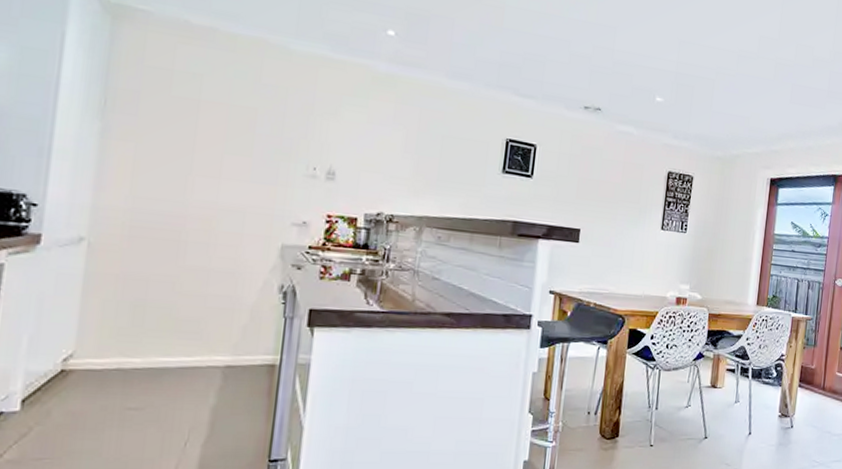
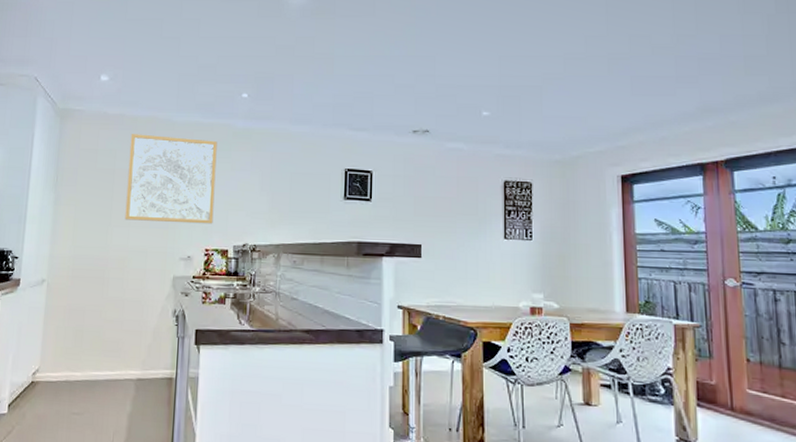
wall art: none [213,56,351,186] -> present [125,134,217,224]

